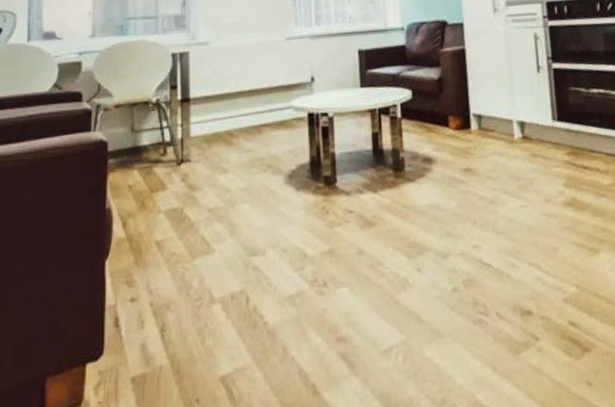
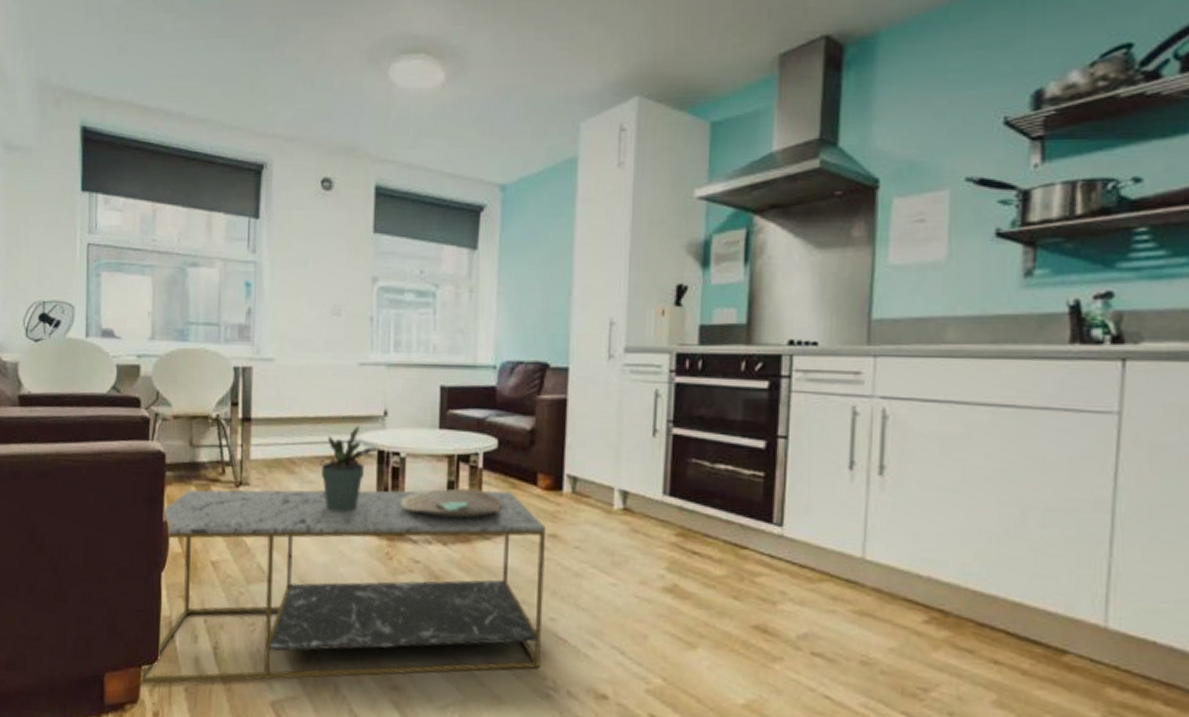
coffee table: none [83,135,470,383] -> present [139,489,546,684]
potted plant: none [256,93,309,177] -> present [319,425,379,513]
decorative bowl: none [332,136,421,167] -> present [401,487,502,518]

